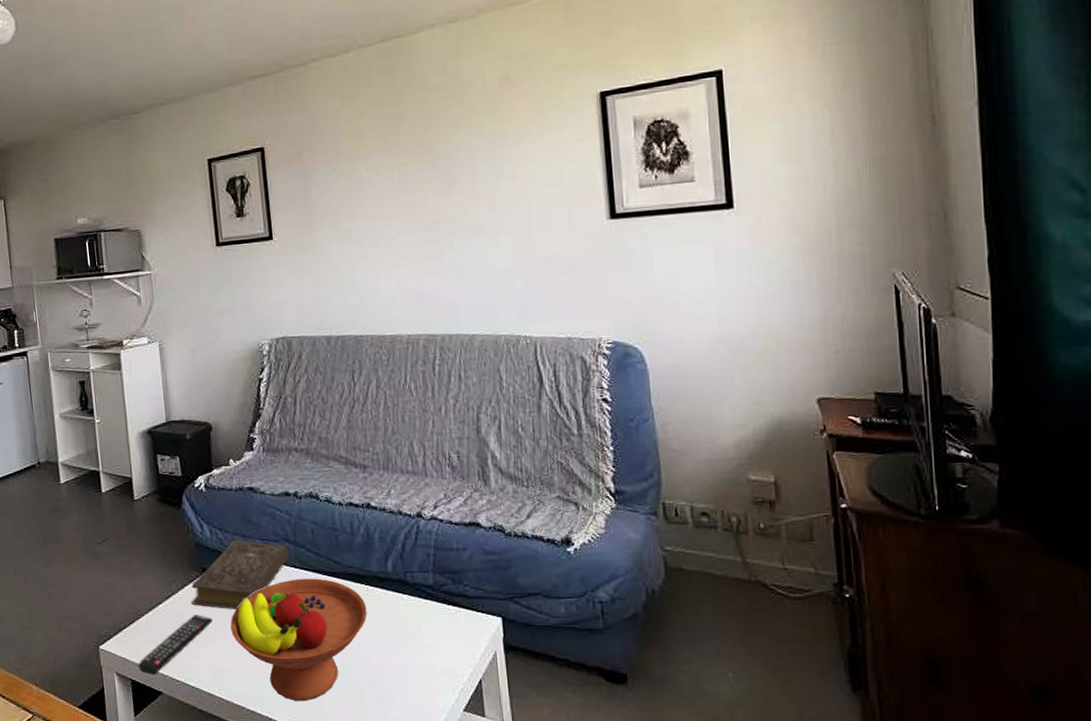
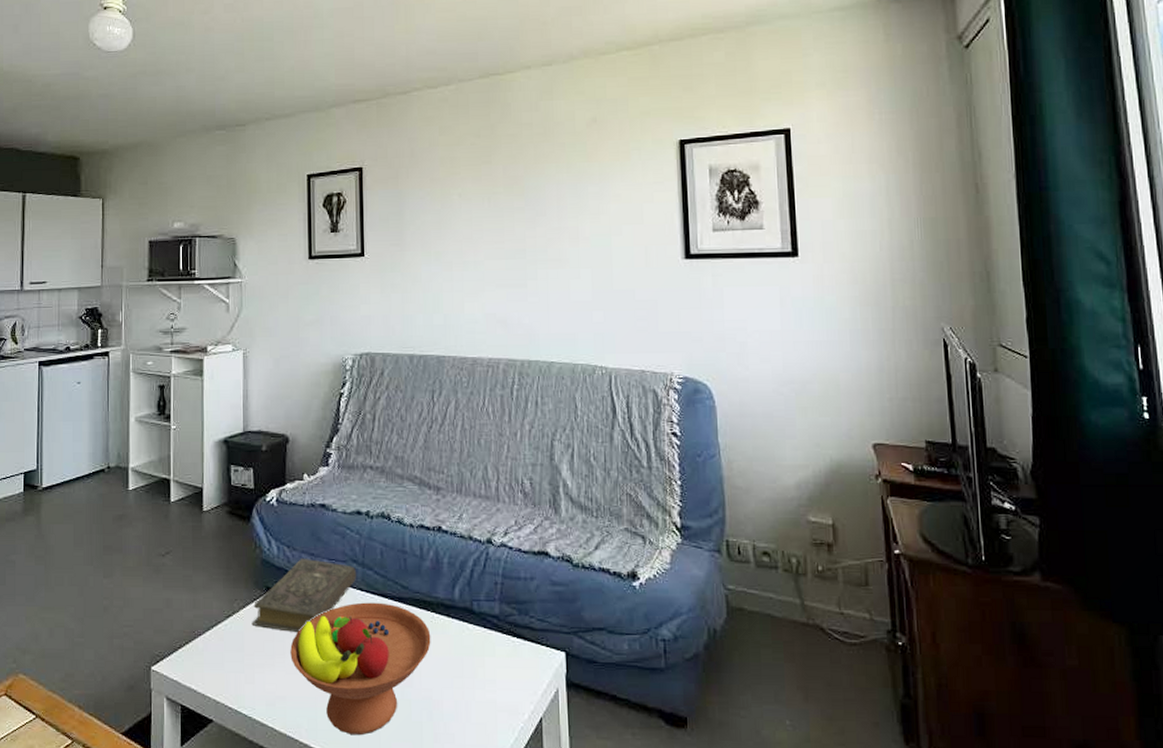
remote control: present [138,615,213,675] -> none [190,636,272,701]

